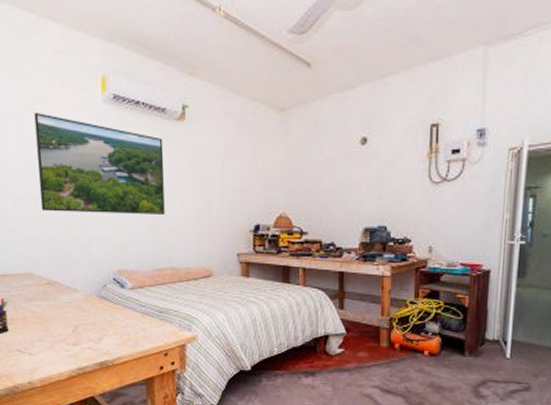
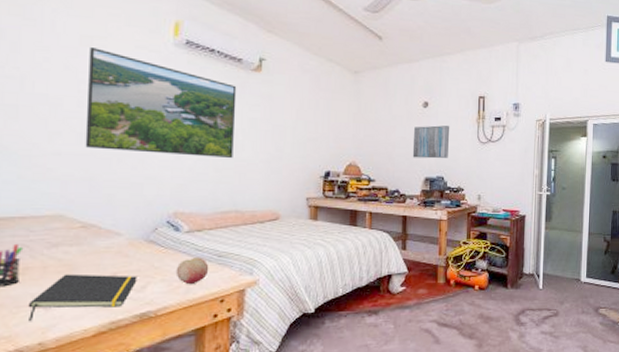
notepad: none [17,325,95,364] -> present [27,274,137,322]
fruit: none [124,313,153,337] -> present [175,257,209,284]
wall art: none [349,165,394,206] -> present [412,125,450,159]

